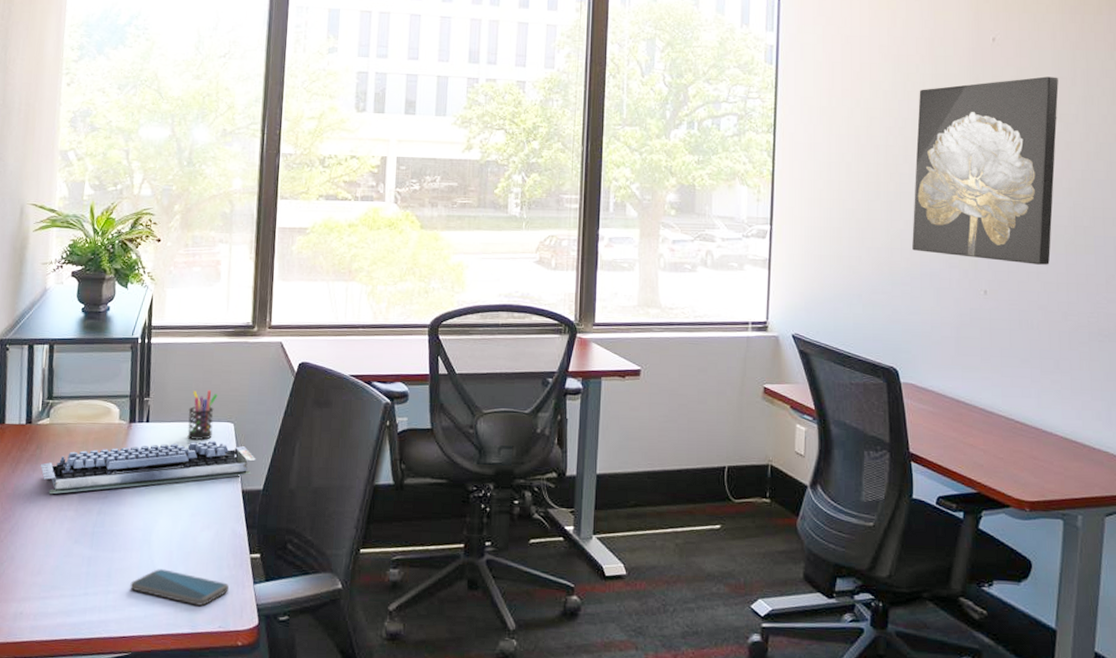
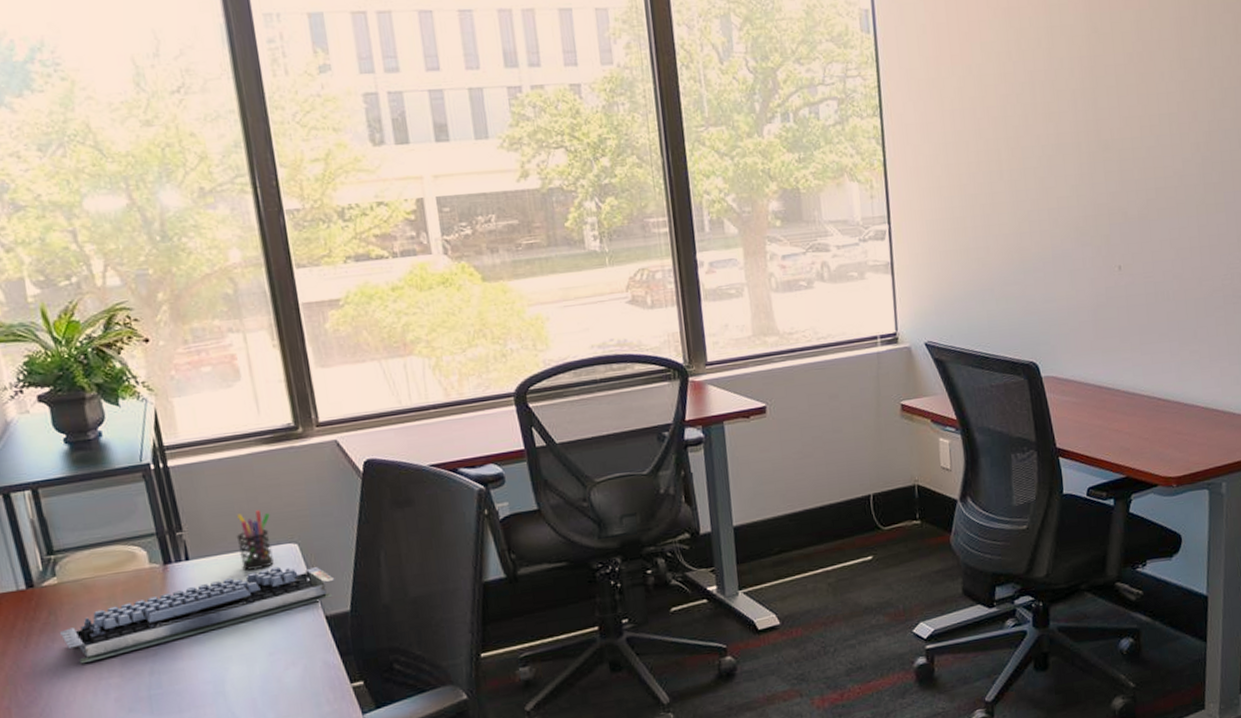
wall art: present [912,76,1059,265] -> none [1034,17,1182,233]

